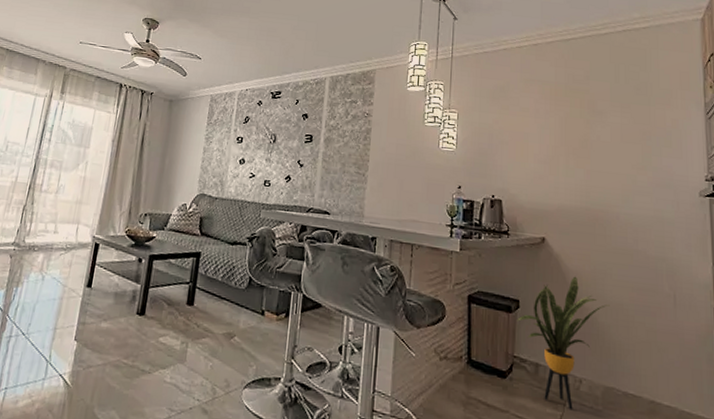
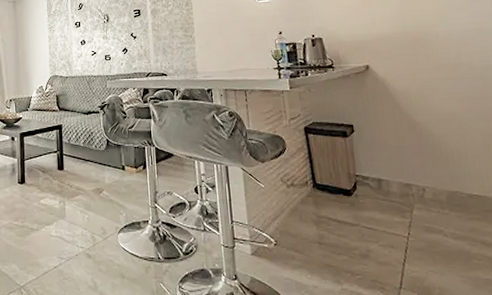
house plant: present [517,276,610,411] -> none [354,95,442,217]

